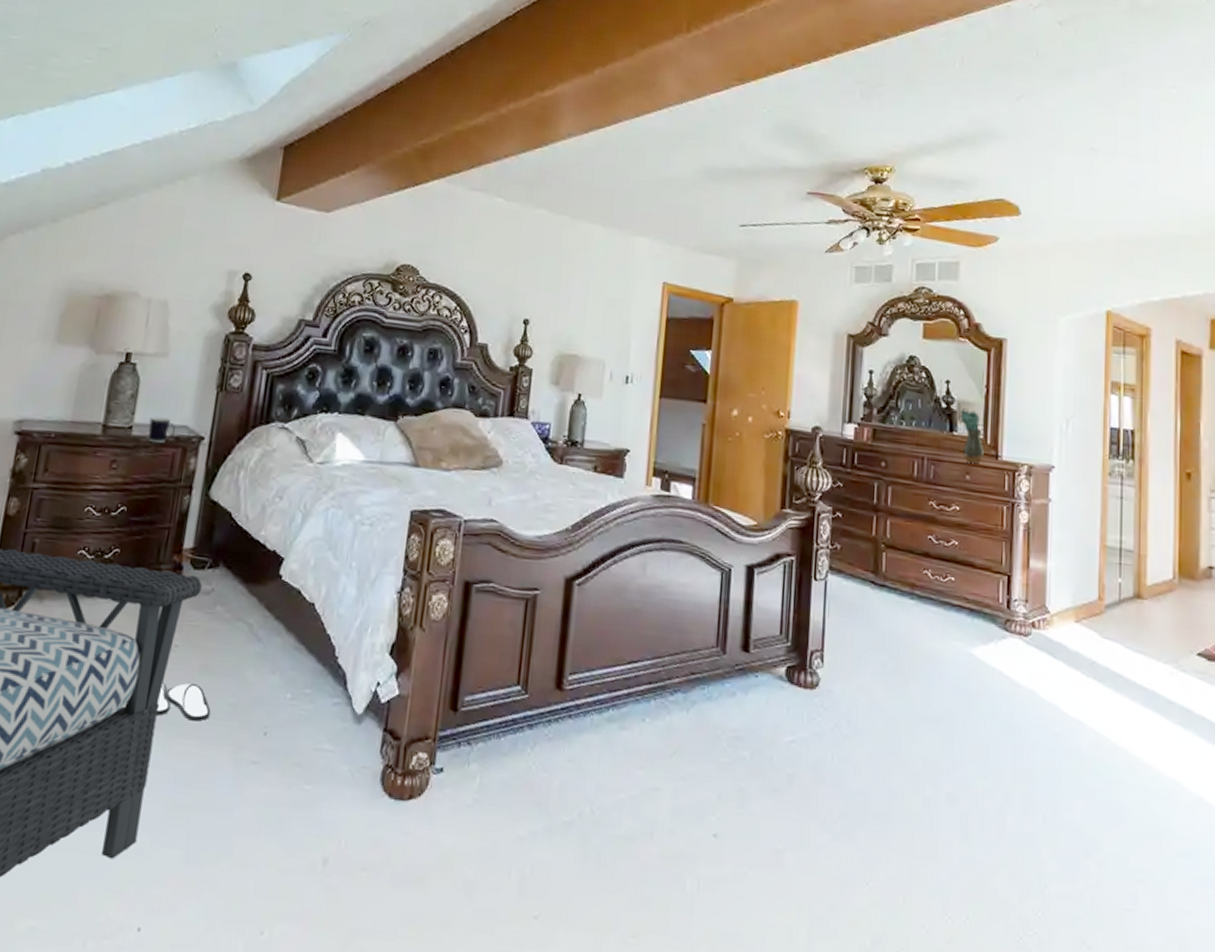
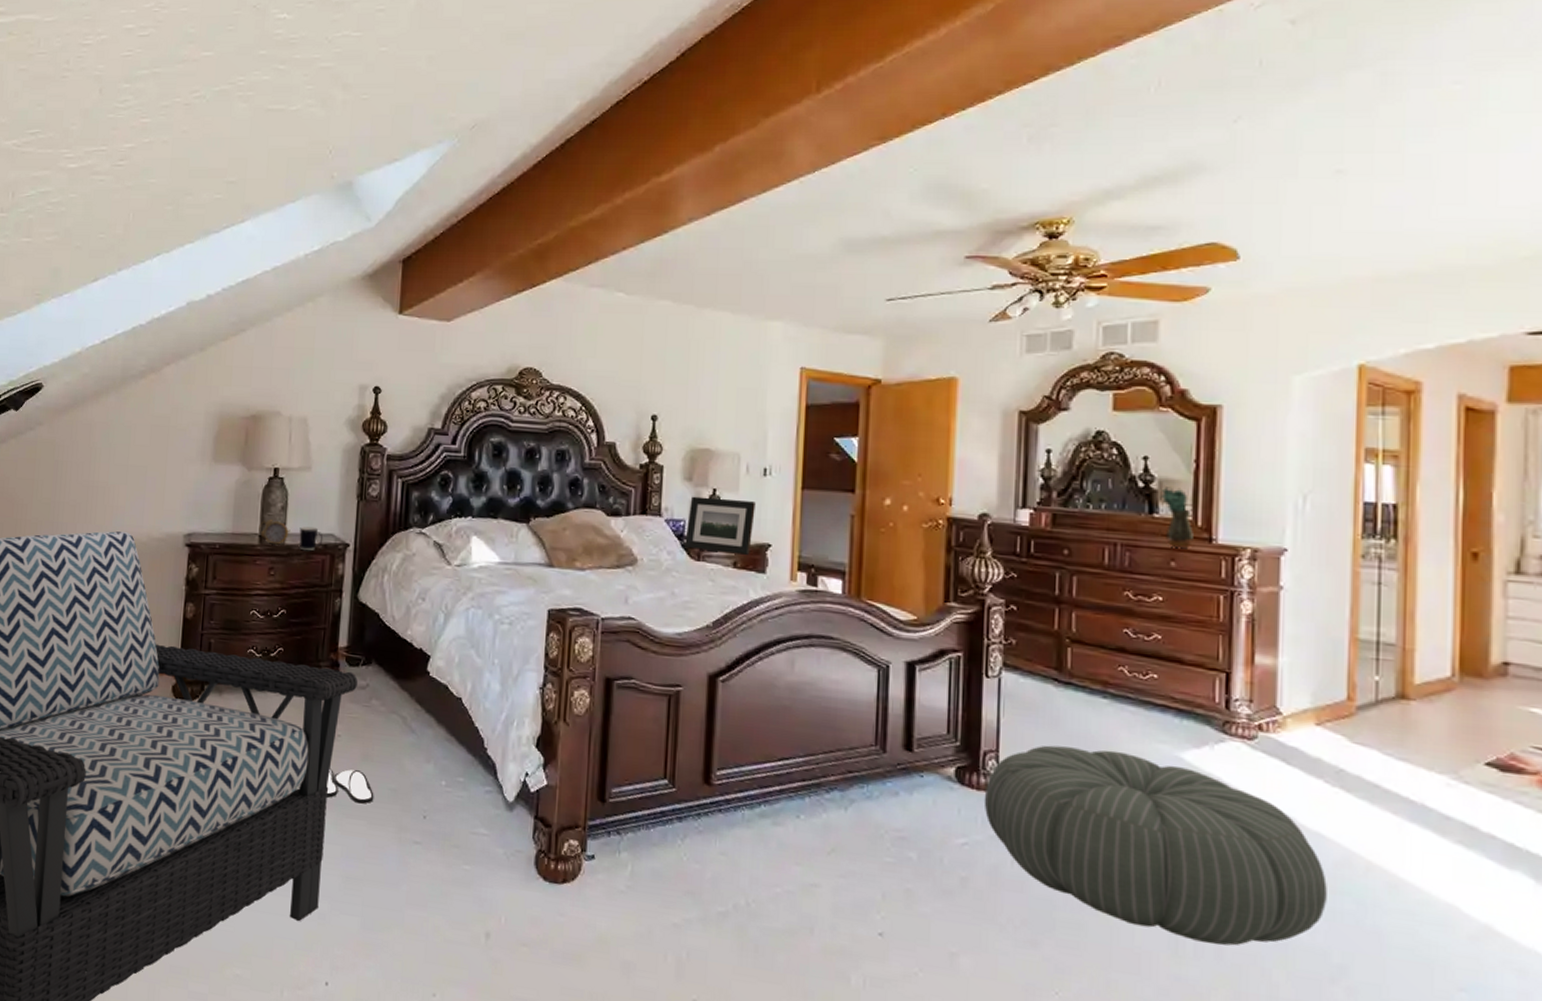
alarm clock: none [102,407,139,436] -> present [259,518,291,545]
picture frame: none [549,400,617,461] -> present [684,496,756,556]
pouf: none [809,644,1083,828] -> present [983,745,1327,946]

